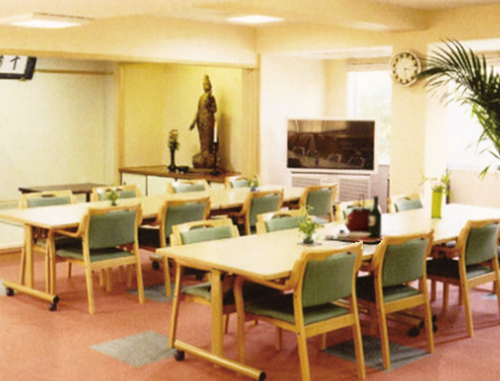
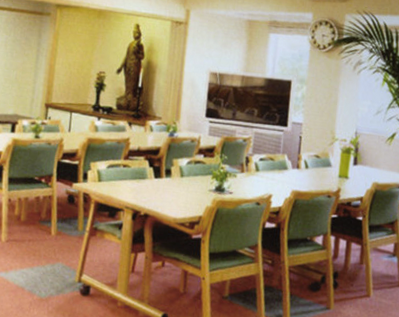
sake set: present [324,194,386,243] -> none [235,148,294,197]

